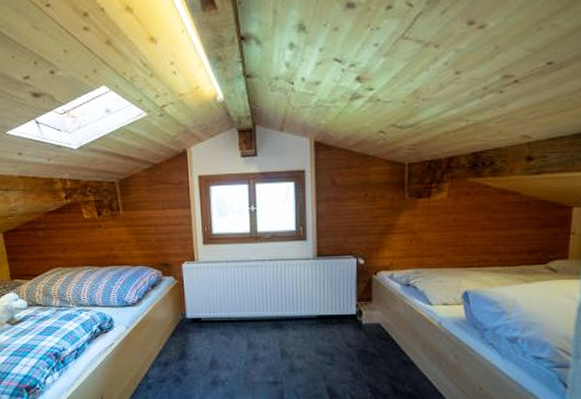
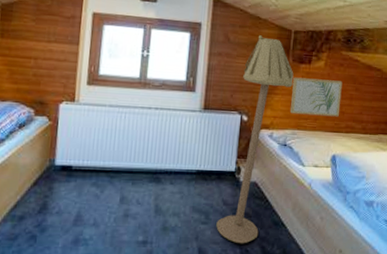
floor lamp: none [342,174,412,383] -> present [216,35,294,244]
wall art: none [410,211,471,253] -> present [289,77,343,117]

